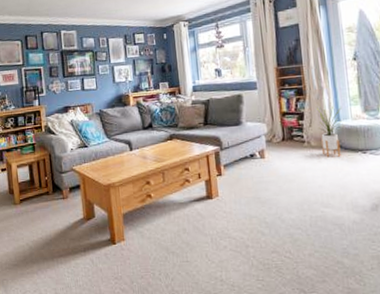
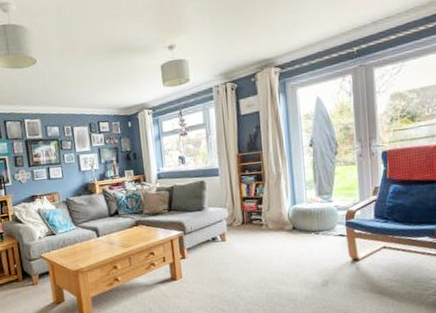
house plant: present [317,102,342,158] -> none [275,187,298,239]

